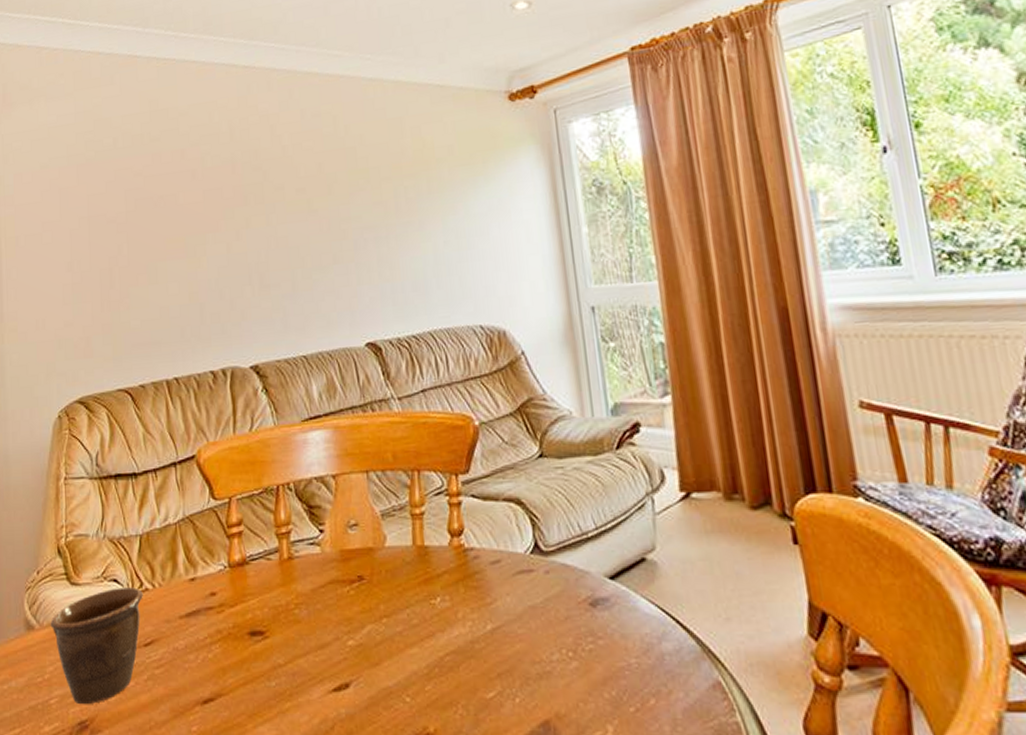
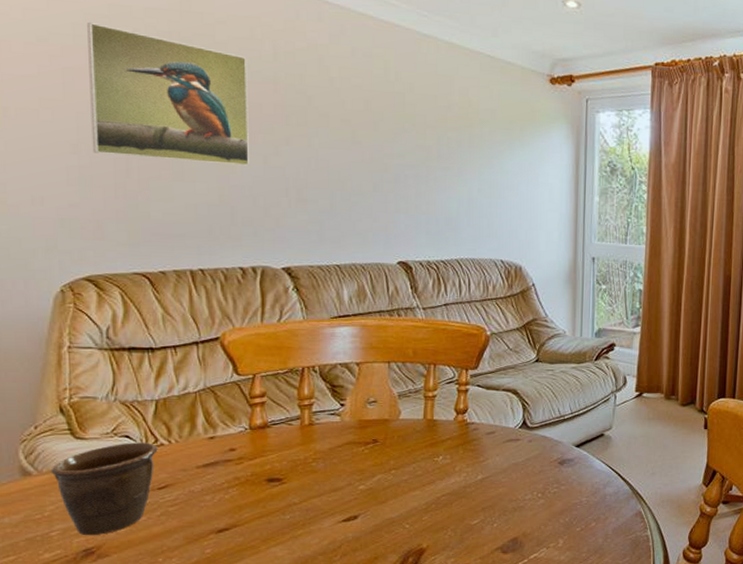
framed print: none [78,140,214,268] -> present [87,21,249,166]

